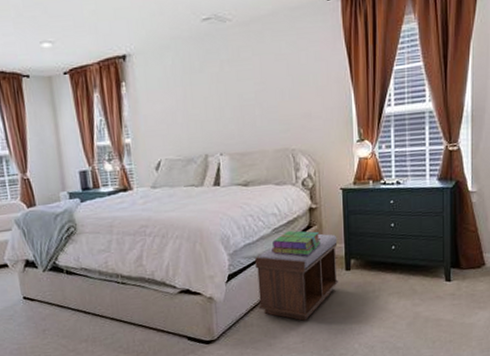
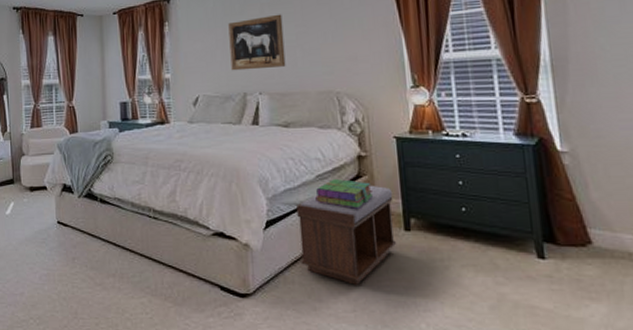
wall art: none [188,71,245,133] -> present [228,14,286,71]

